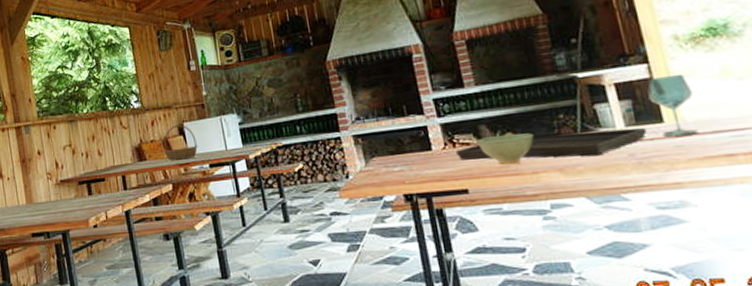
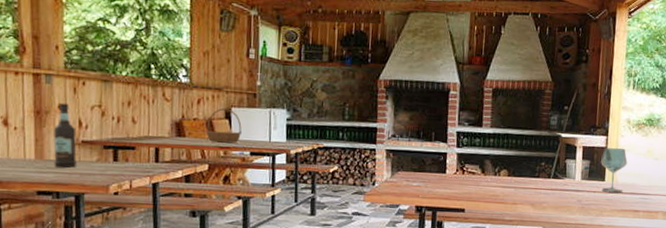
root beer: none [36,148,60,209] -> present [53,102,78,168]
serving tray: present [456,128,647,160] -> none [464,174,593,198]
bowl: present [476,133,534,165] -> none [480,170,521,194]

